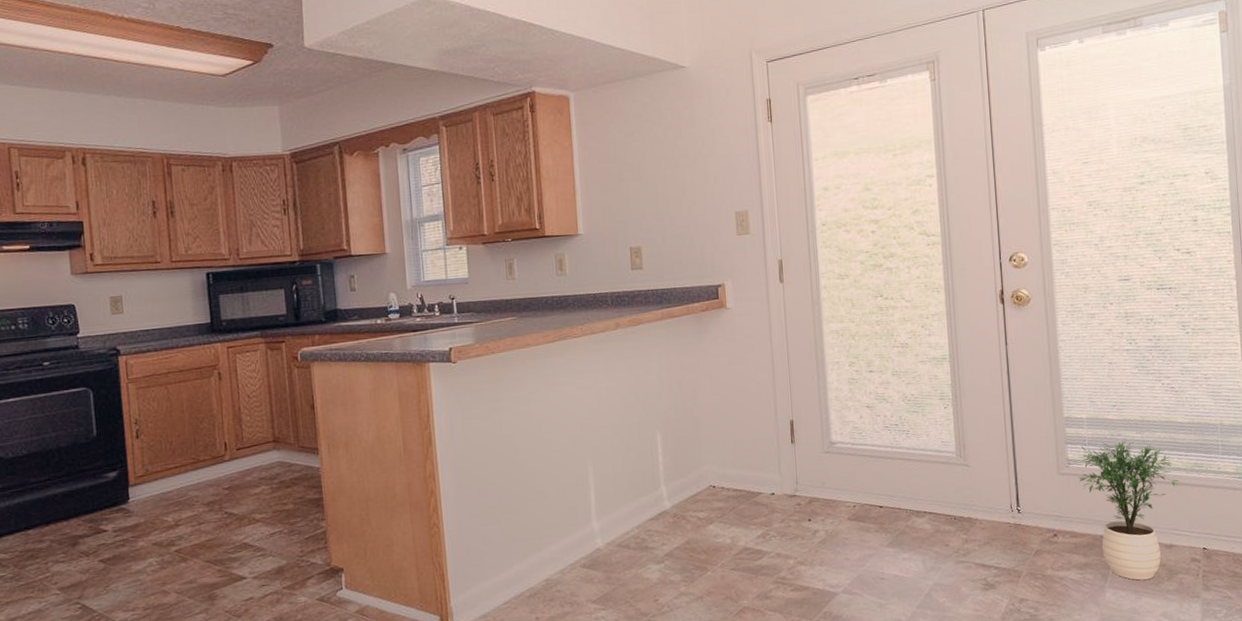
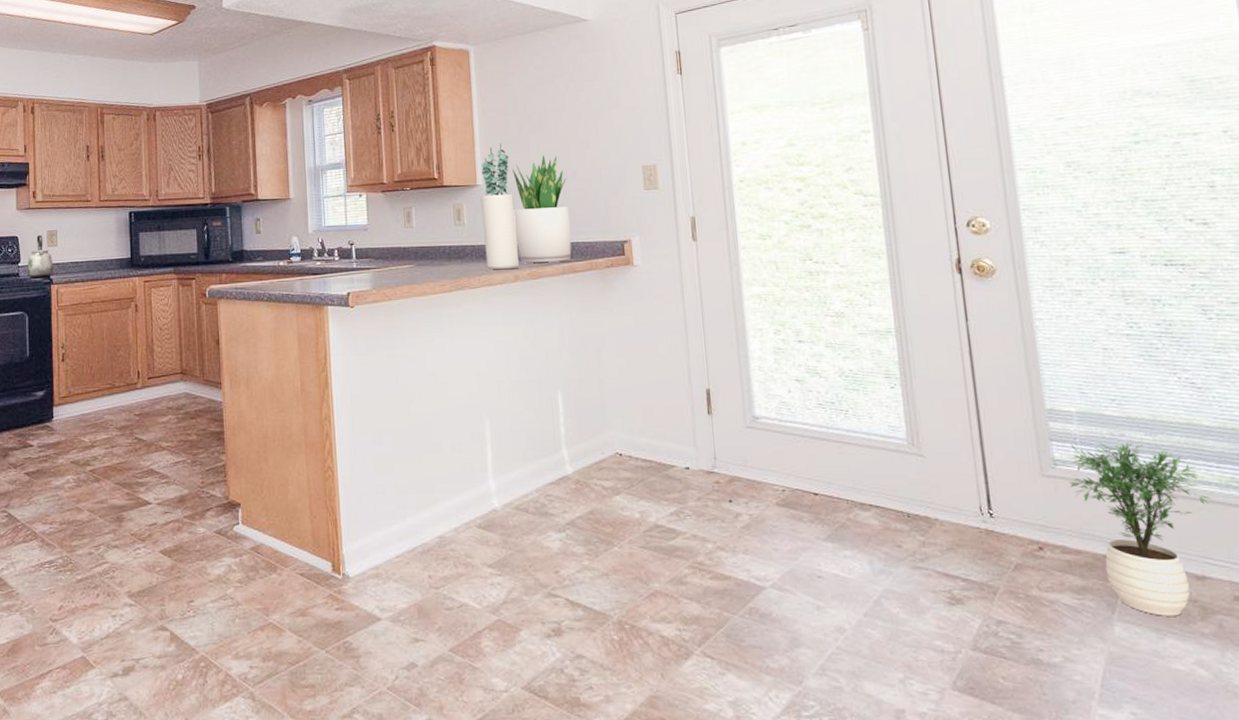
kettle: none [88,301,121,351] -> present [27,234,54,279]
vase: none [582,192,621,319] -> present [480,143,520,270]
planter: none [613,203,670,310] -> present [513,155,572,263]

